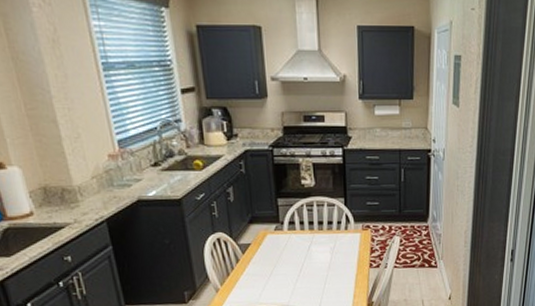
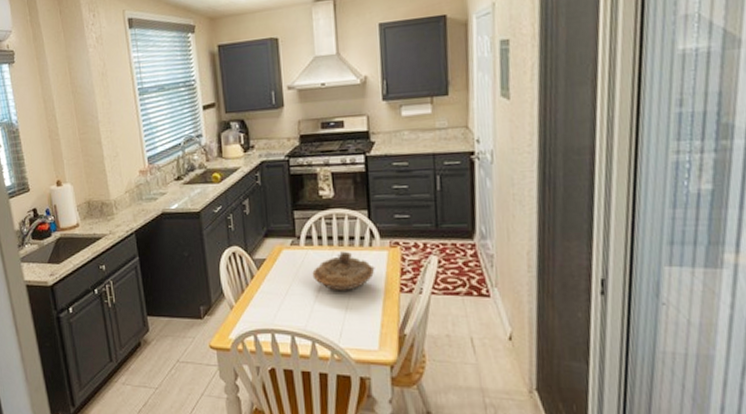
decorative bowl: none [295,234,350,270] -> present [312,251,375,291]

